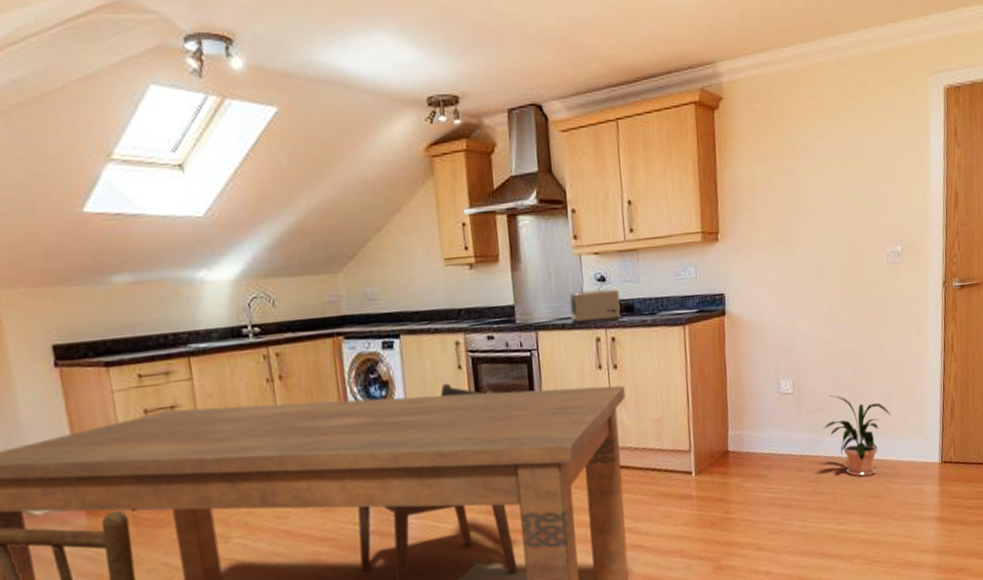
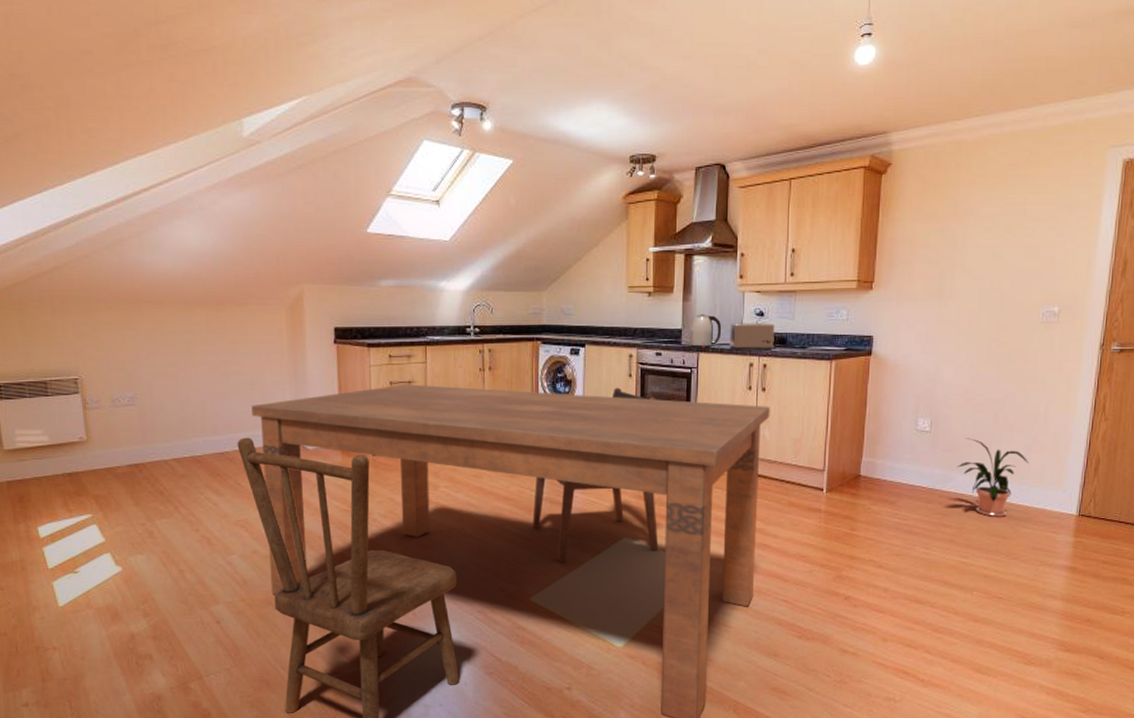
kettle: none [524,285,561,327] -> present [689,314,722,349]

